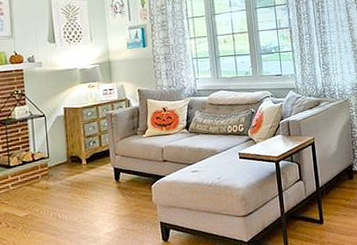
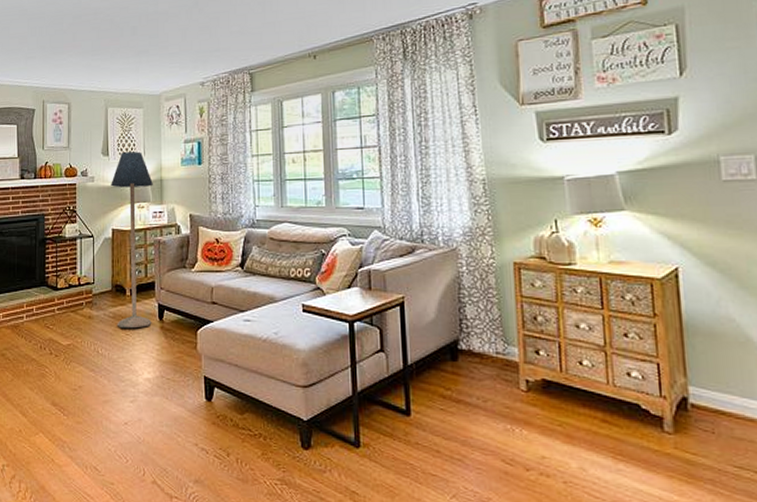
floor lamp: none [59,38,109,194] -> present [111,151,153,329]

